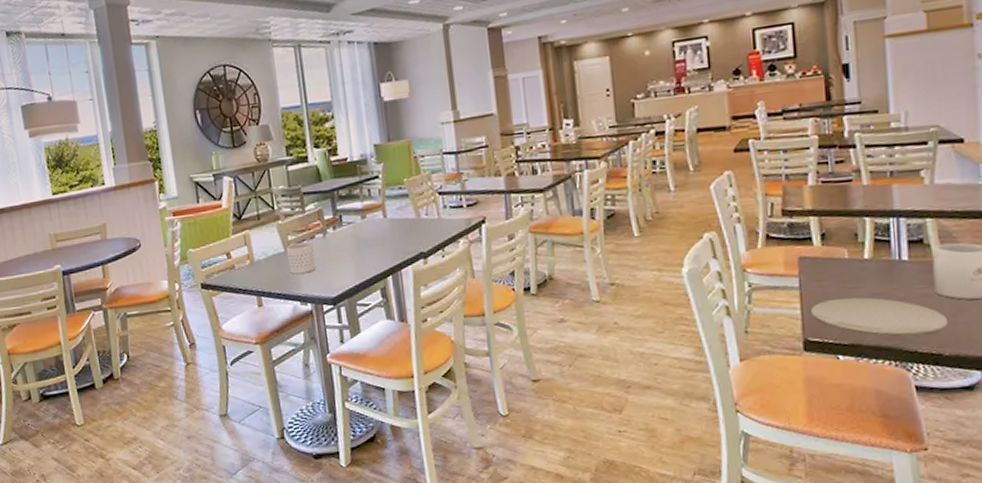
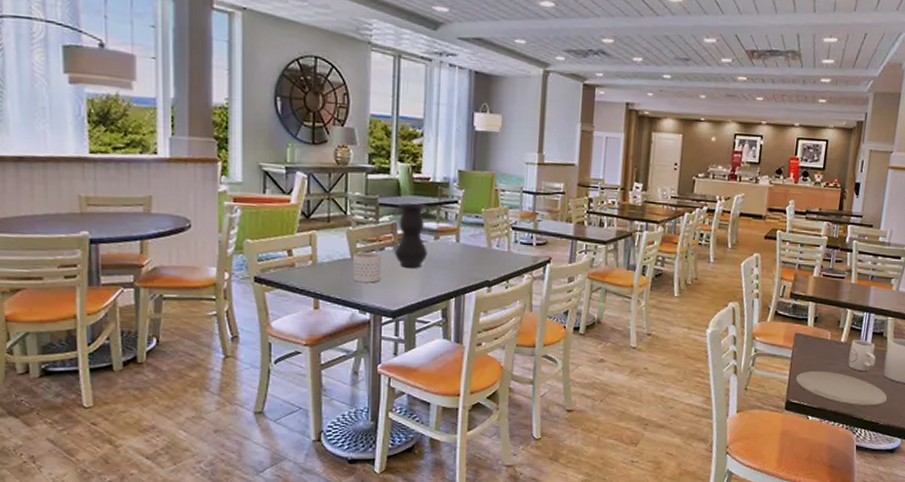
vase: none [320,185,357,253] -> present [395,202,428,268]
mug: none [878,252,920,292] -> present [848,339,876,372]

